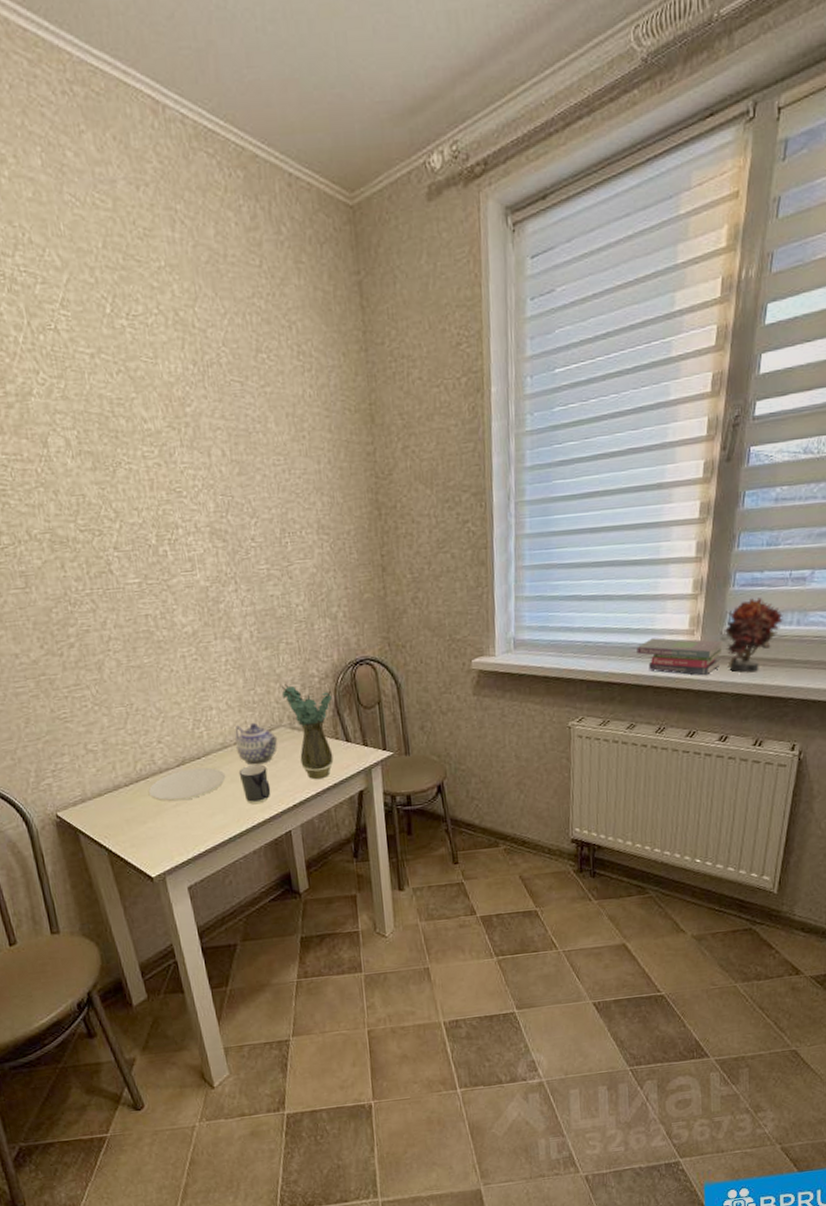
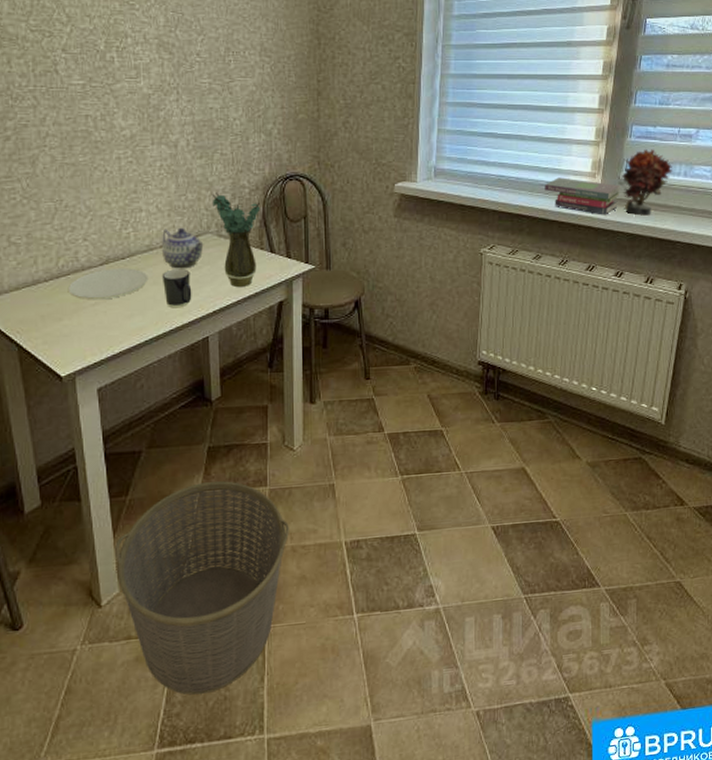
basket: none [221,969,388,1164] -> present [115,481,289,695]

